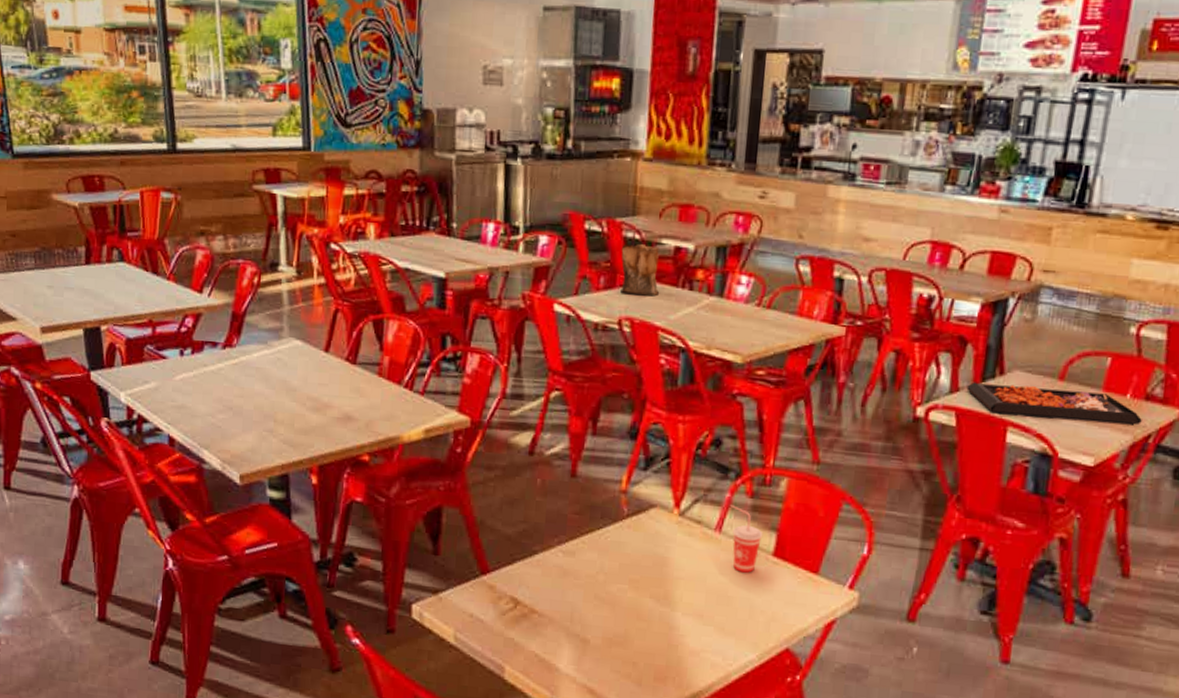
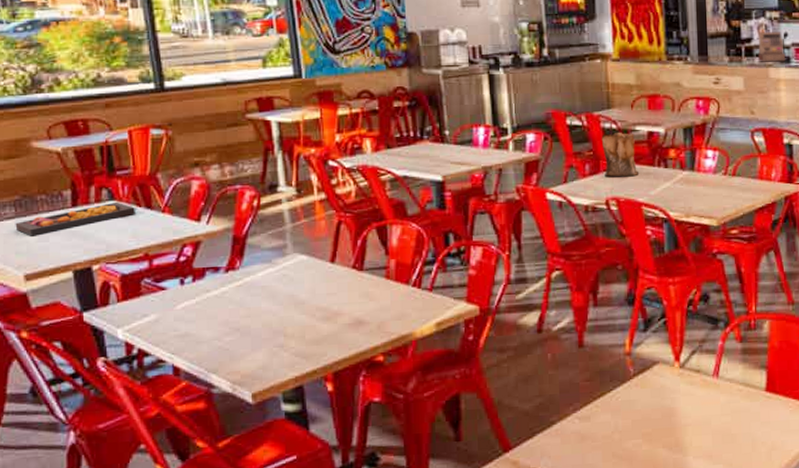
food tray: none [34,263,144,291] -> present [15,201,137,238]
beverage cup: present [730,505,764,573] -> none [724,351,755,411]
cash register: none [817,140,851,179] -> present [758,32,786,62]

